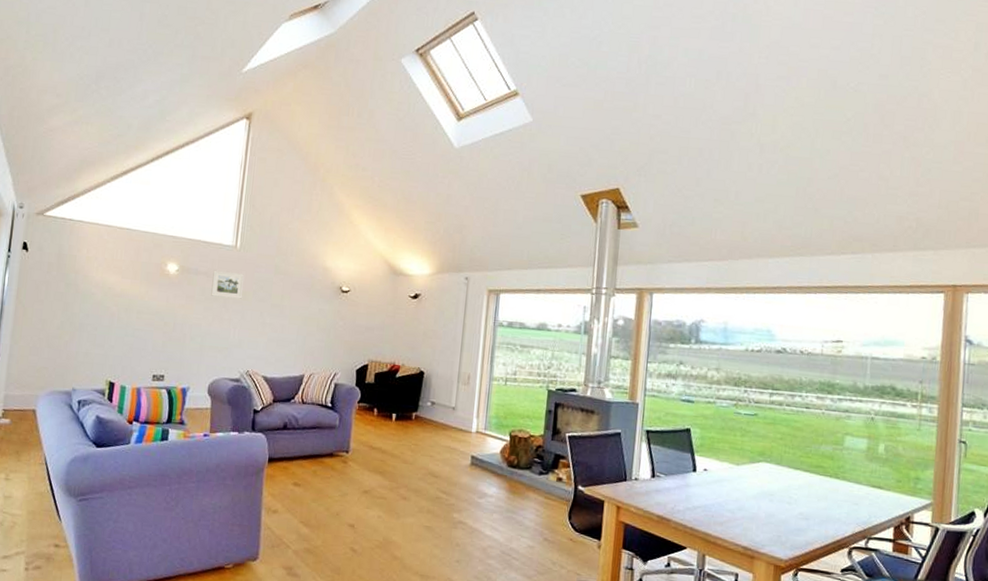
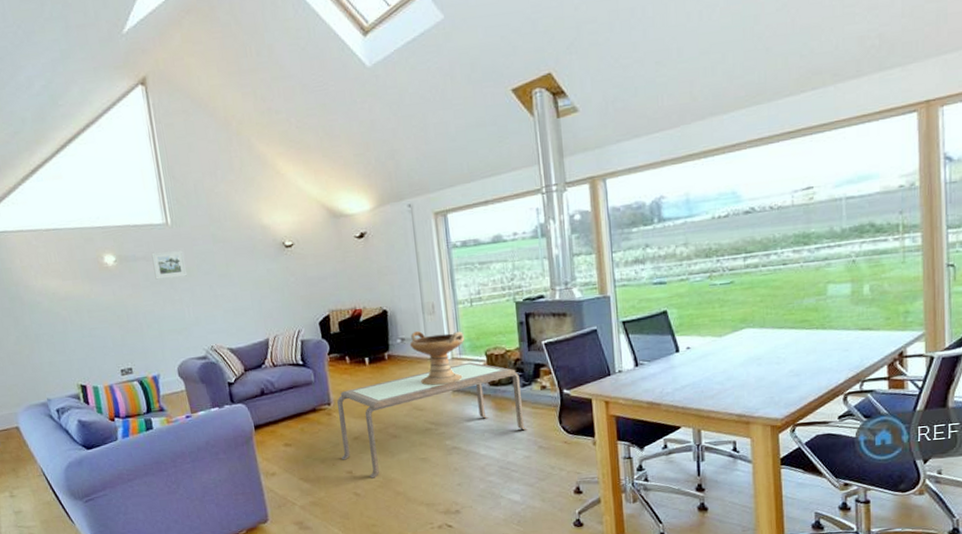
coffee table: none [346,438,538,537] -> present [337,362,528,479]
decorative bowl: none [438,398,493,457] -> present [409,331,464,386]

